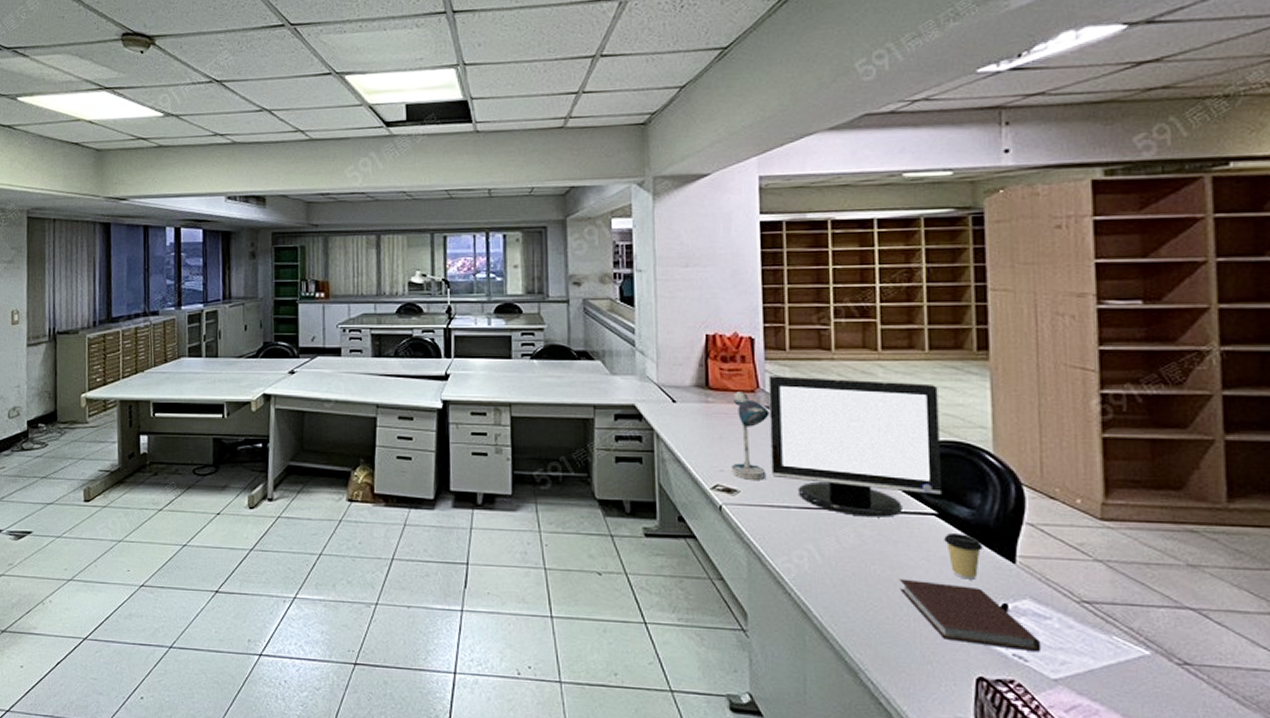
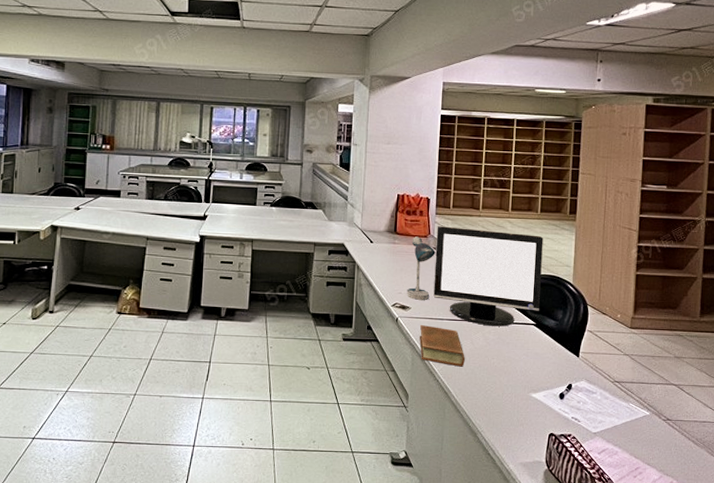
book: none [756,514,829,575] -> present [419,324,465,367]
notebook: present [899,578,1042,653] -> none [508,368,589,416]
coffee cup: present [944,532,983,580] -> none [538,336,561,368]

